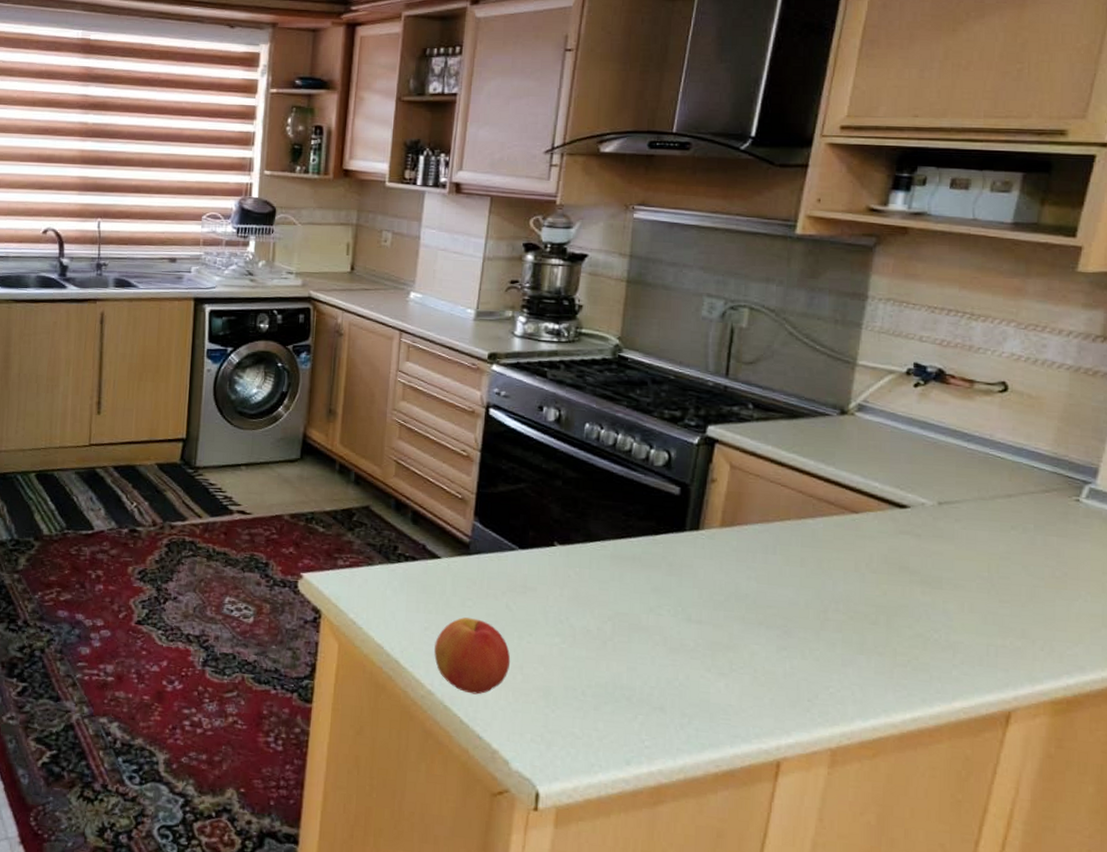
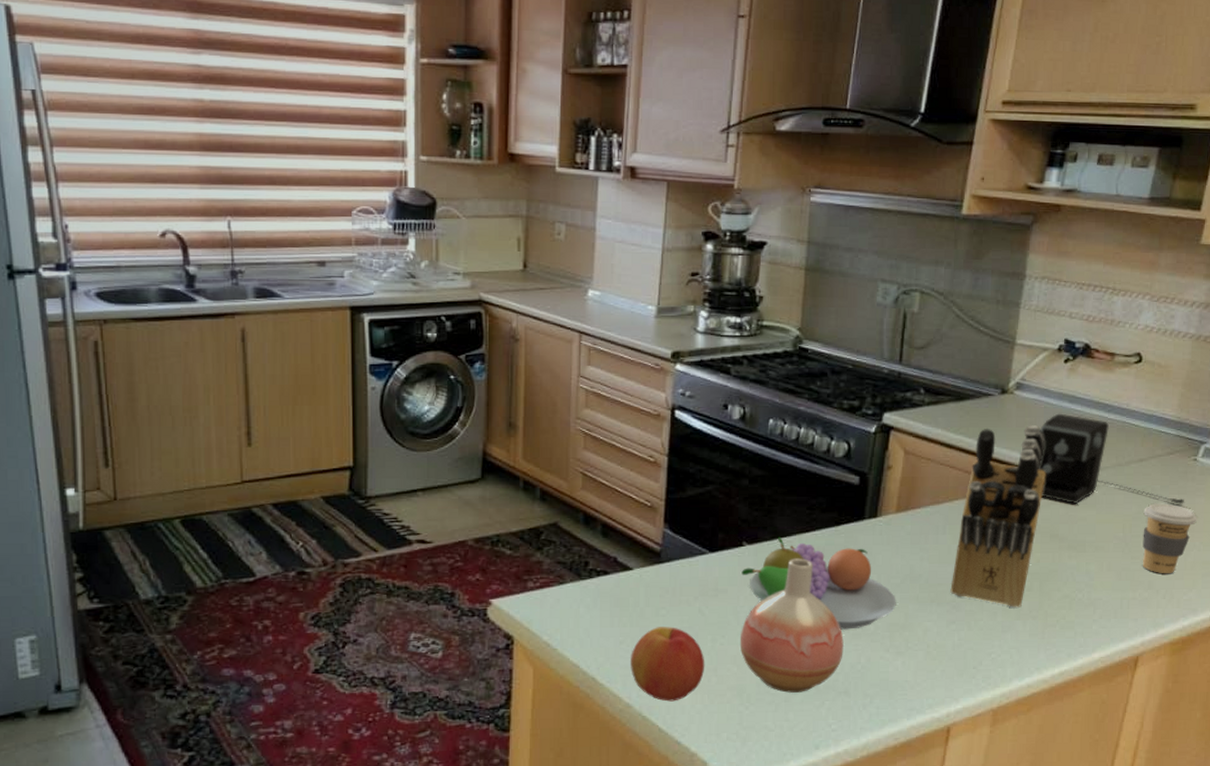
vase: none [547,563,660,703] -> present [739,558,844,693]
fruit bowl: none [552,541,719,643] -> present [741,538,896,630]
knife block: none [781,448,893,641] -> present [950,425,1046,608]
coffee maker: none [883,439,1066,549] -> present [1038,413,1185,505]
coffee cup: none [1013,544,1082,624] -> present [1142,503,1197,574]

